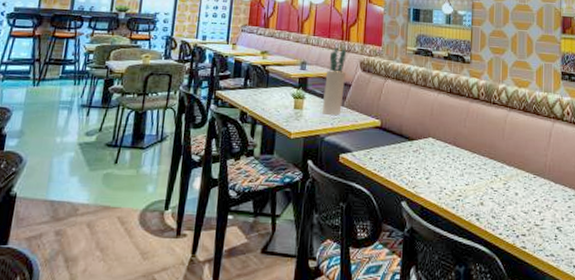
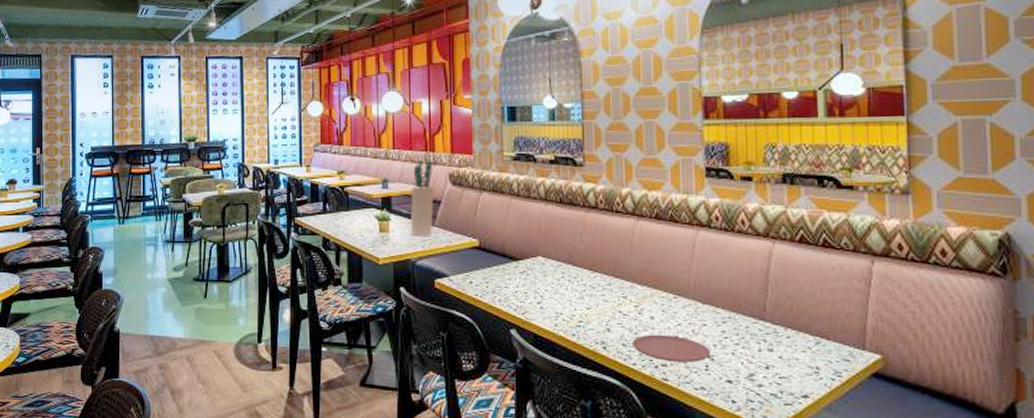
plate: none [500,208,559,233] -> present [633,334,710,362]

